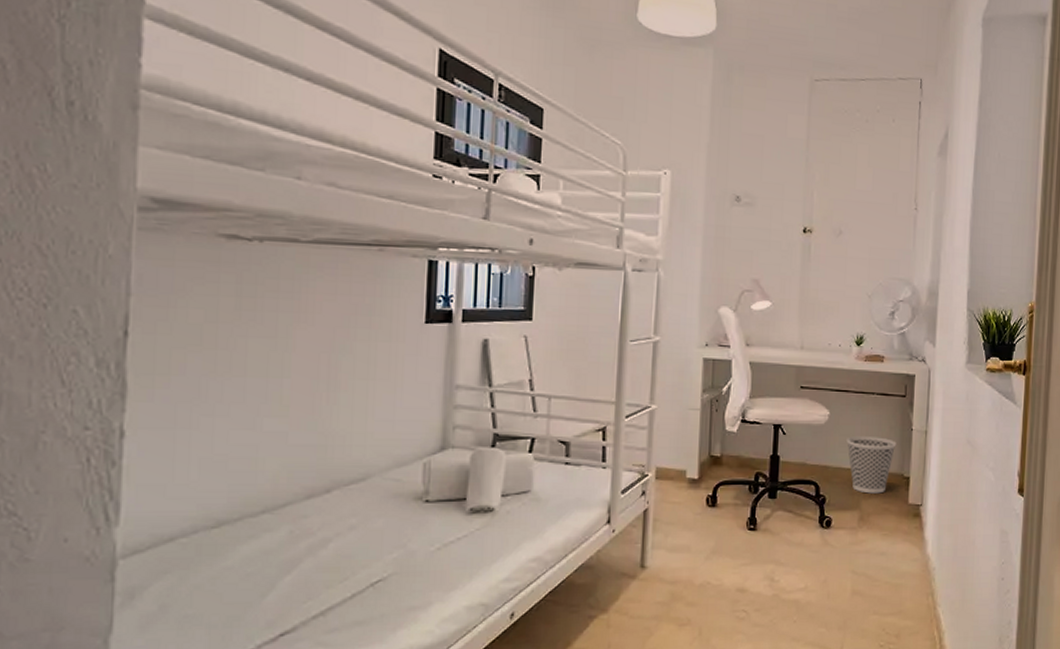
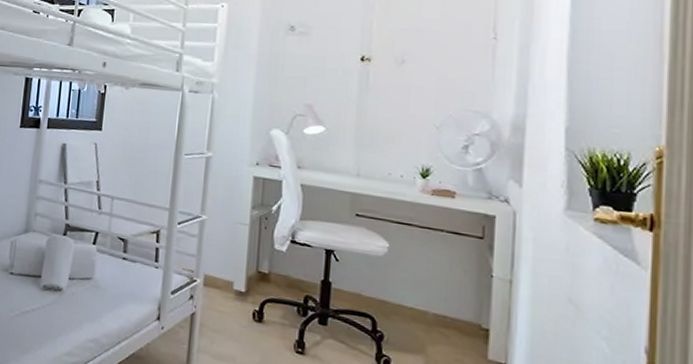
wastebasket: present [847,437,897,494] -> none [409,273,472,342]

